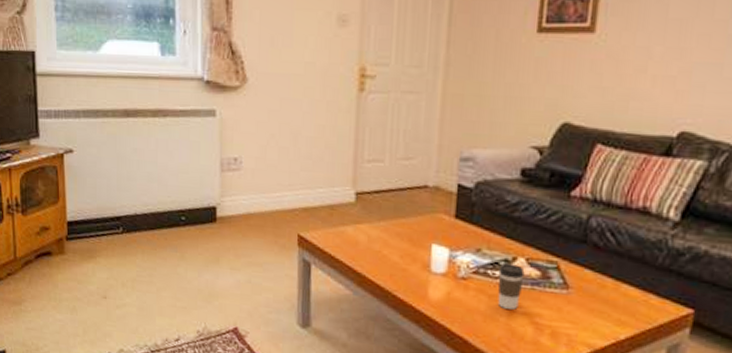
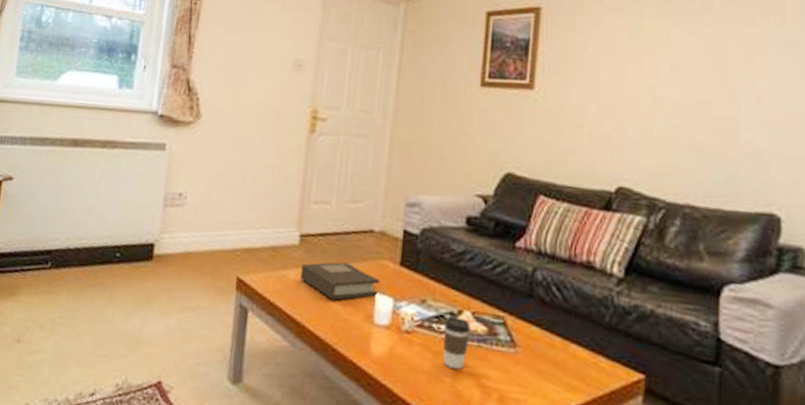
book: none [359,217,436,252] -> present [301,262,380,301]

